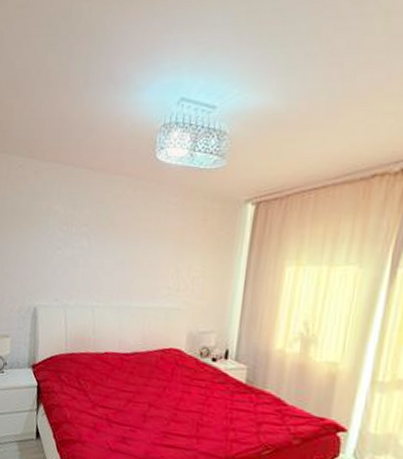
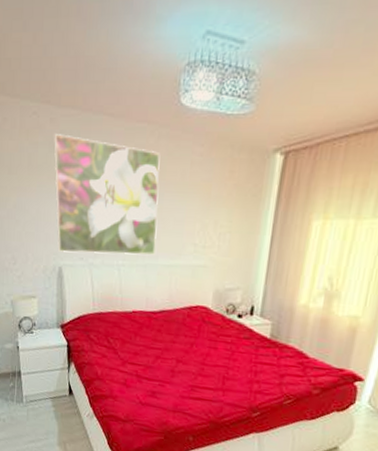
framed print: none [34,185,137,297] -> present [54,134,161,255]

